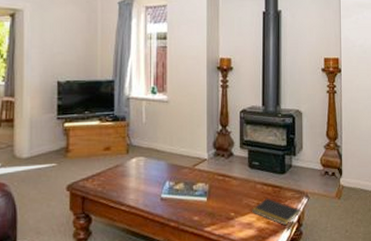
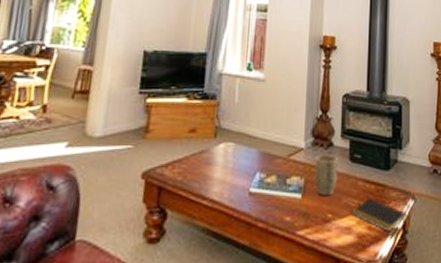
plant pot: none [216,163,239,199] -> present [313,155,339,196]

